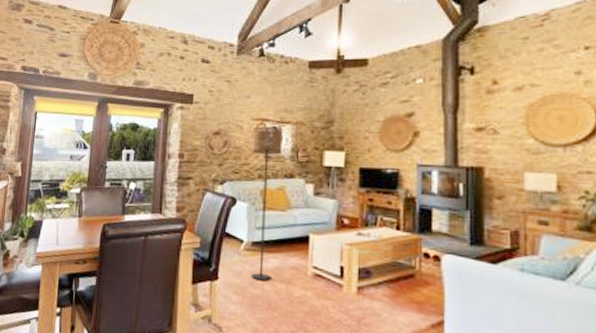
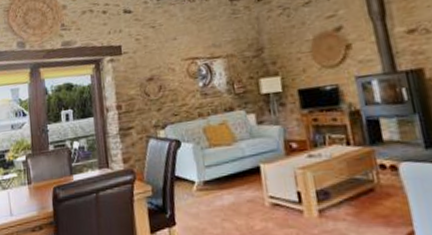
floor lamp: present [251,126,283,280] -> none [185,63,229,218]

